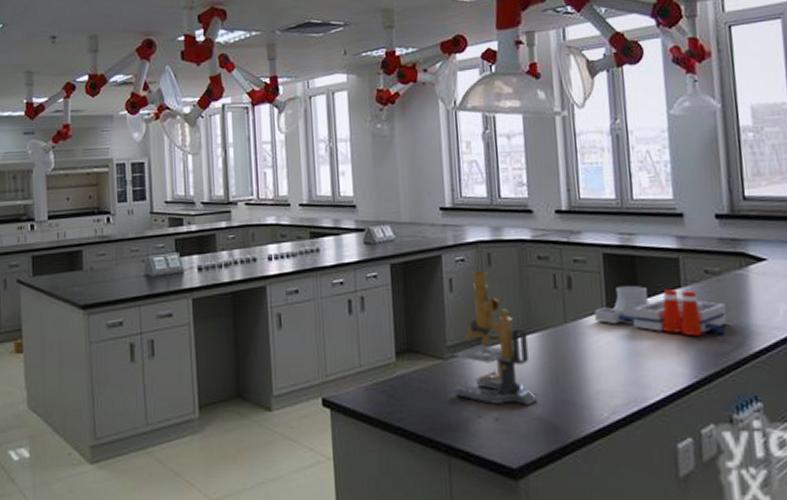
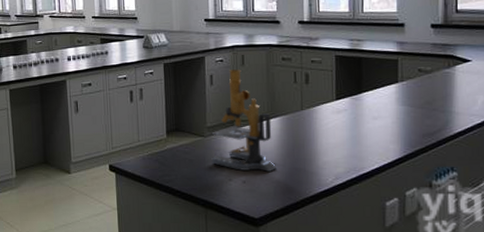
laboratory equipment: present [594,285,728,335] -> none [326,81,434,120]

